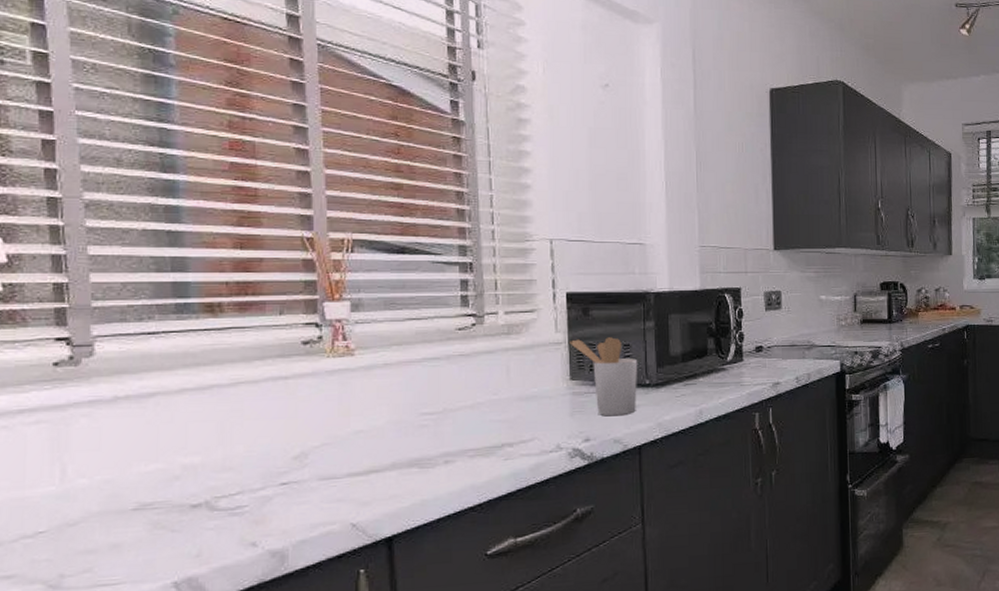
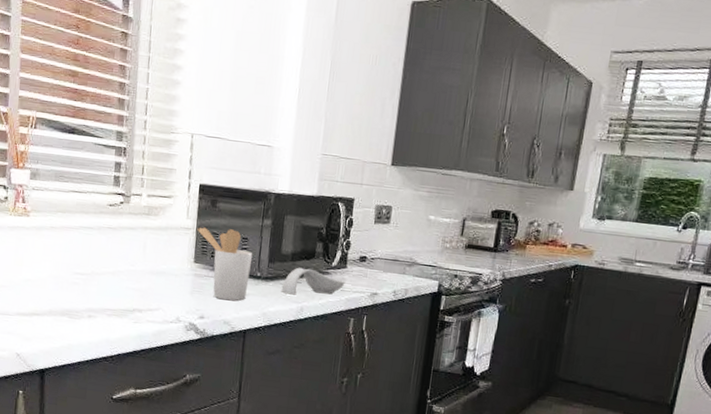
spoon rest: none [675,367,744,399] -> present [281,267,345,295]

